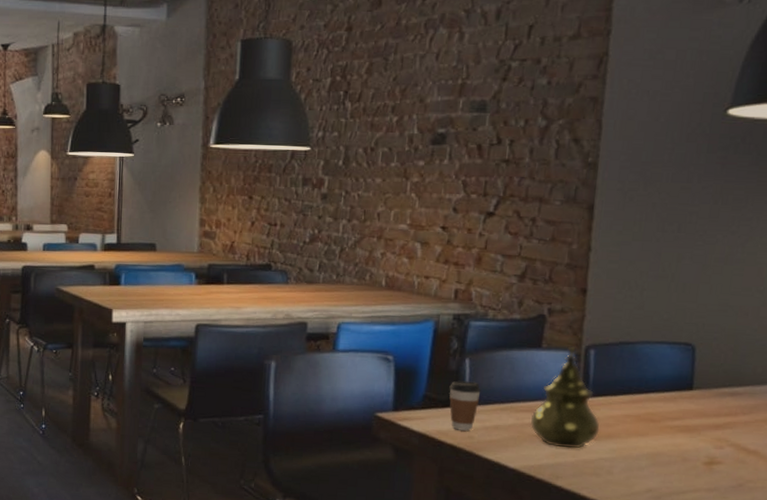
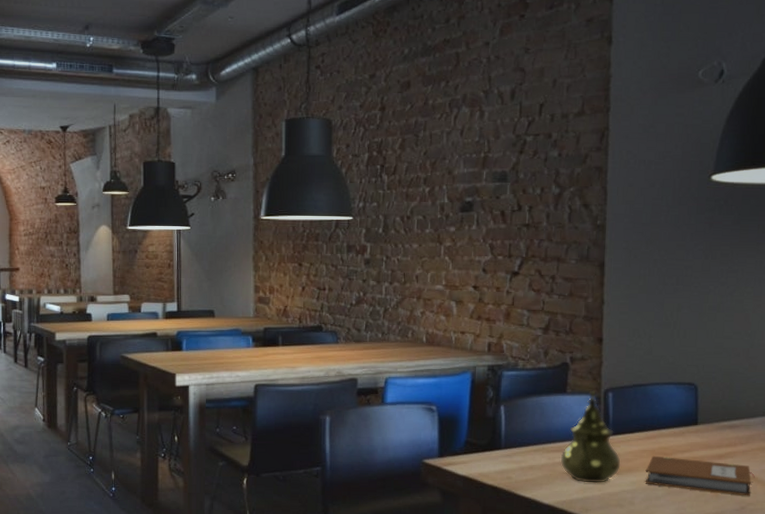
coffee cup: present [449,380,481,431] -> none [488,426,516,472]
notebook: none [627,421,757,473] -> present [645,455,755,496]

